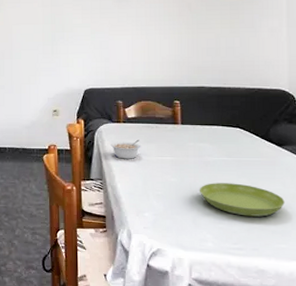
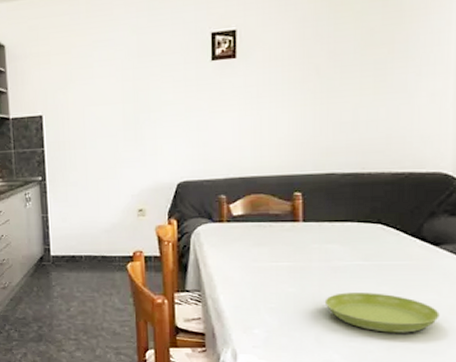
legume: present [110,139,141,159] -> none [211,242,250,266]

